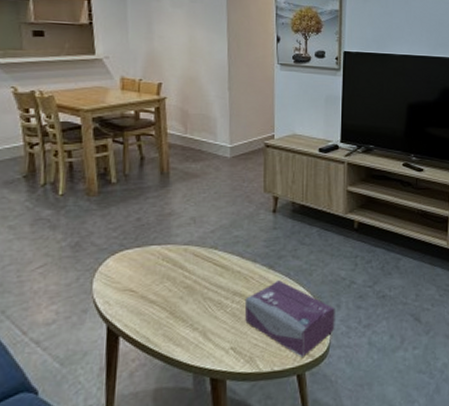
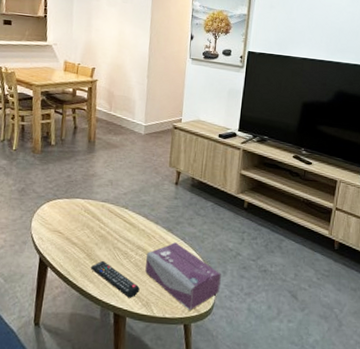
remote control: none [175,316,240,356] -> present [90,260,140,298]

